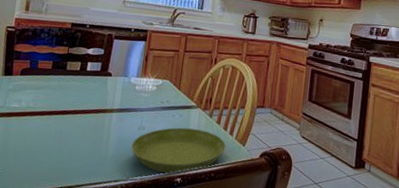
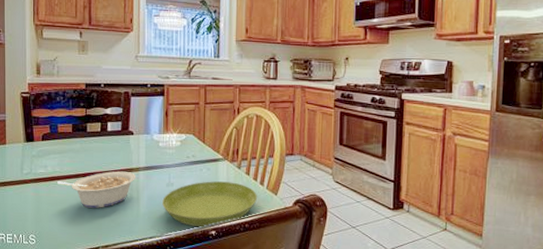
legume: none [29,111,109,148] -> present [57,171,136,208]

